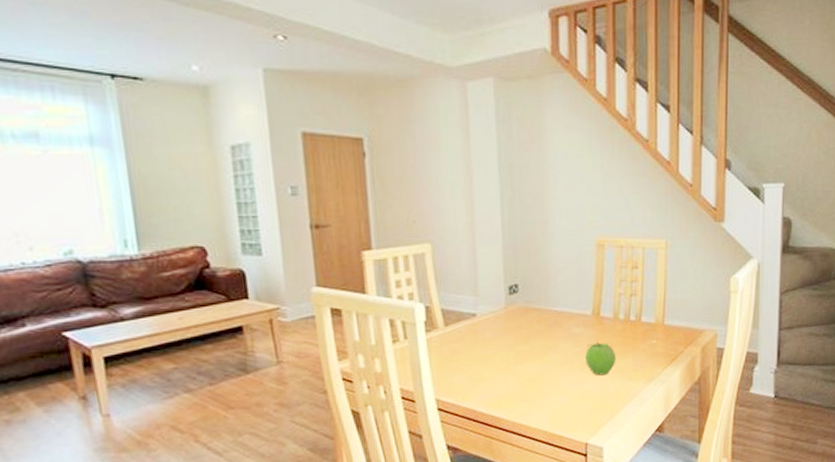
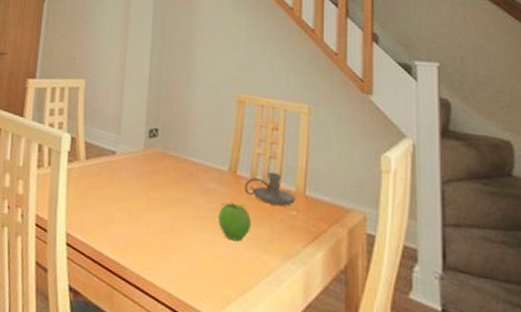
candle holder: none [608,309,655,338] -> present [245,172,295,206]

